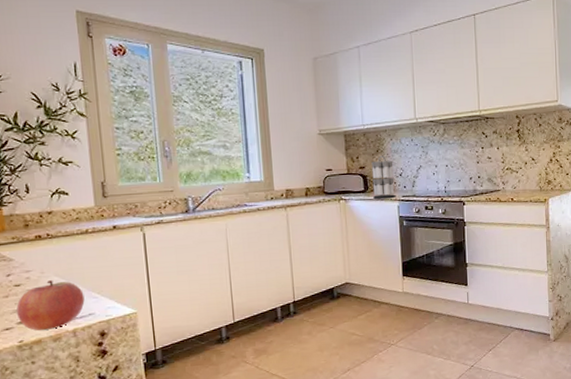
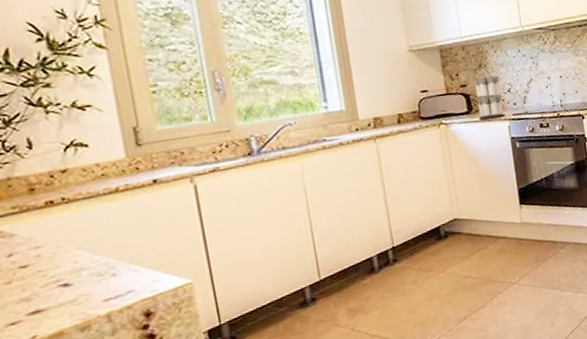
fruit: present [16,280,85,331] -> none [24,254,121,322]

